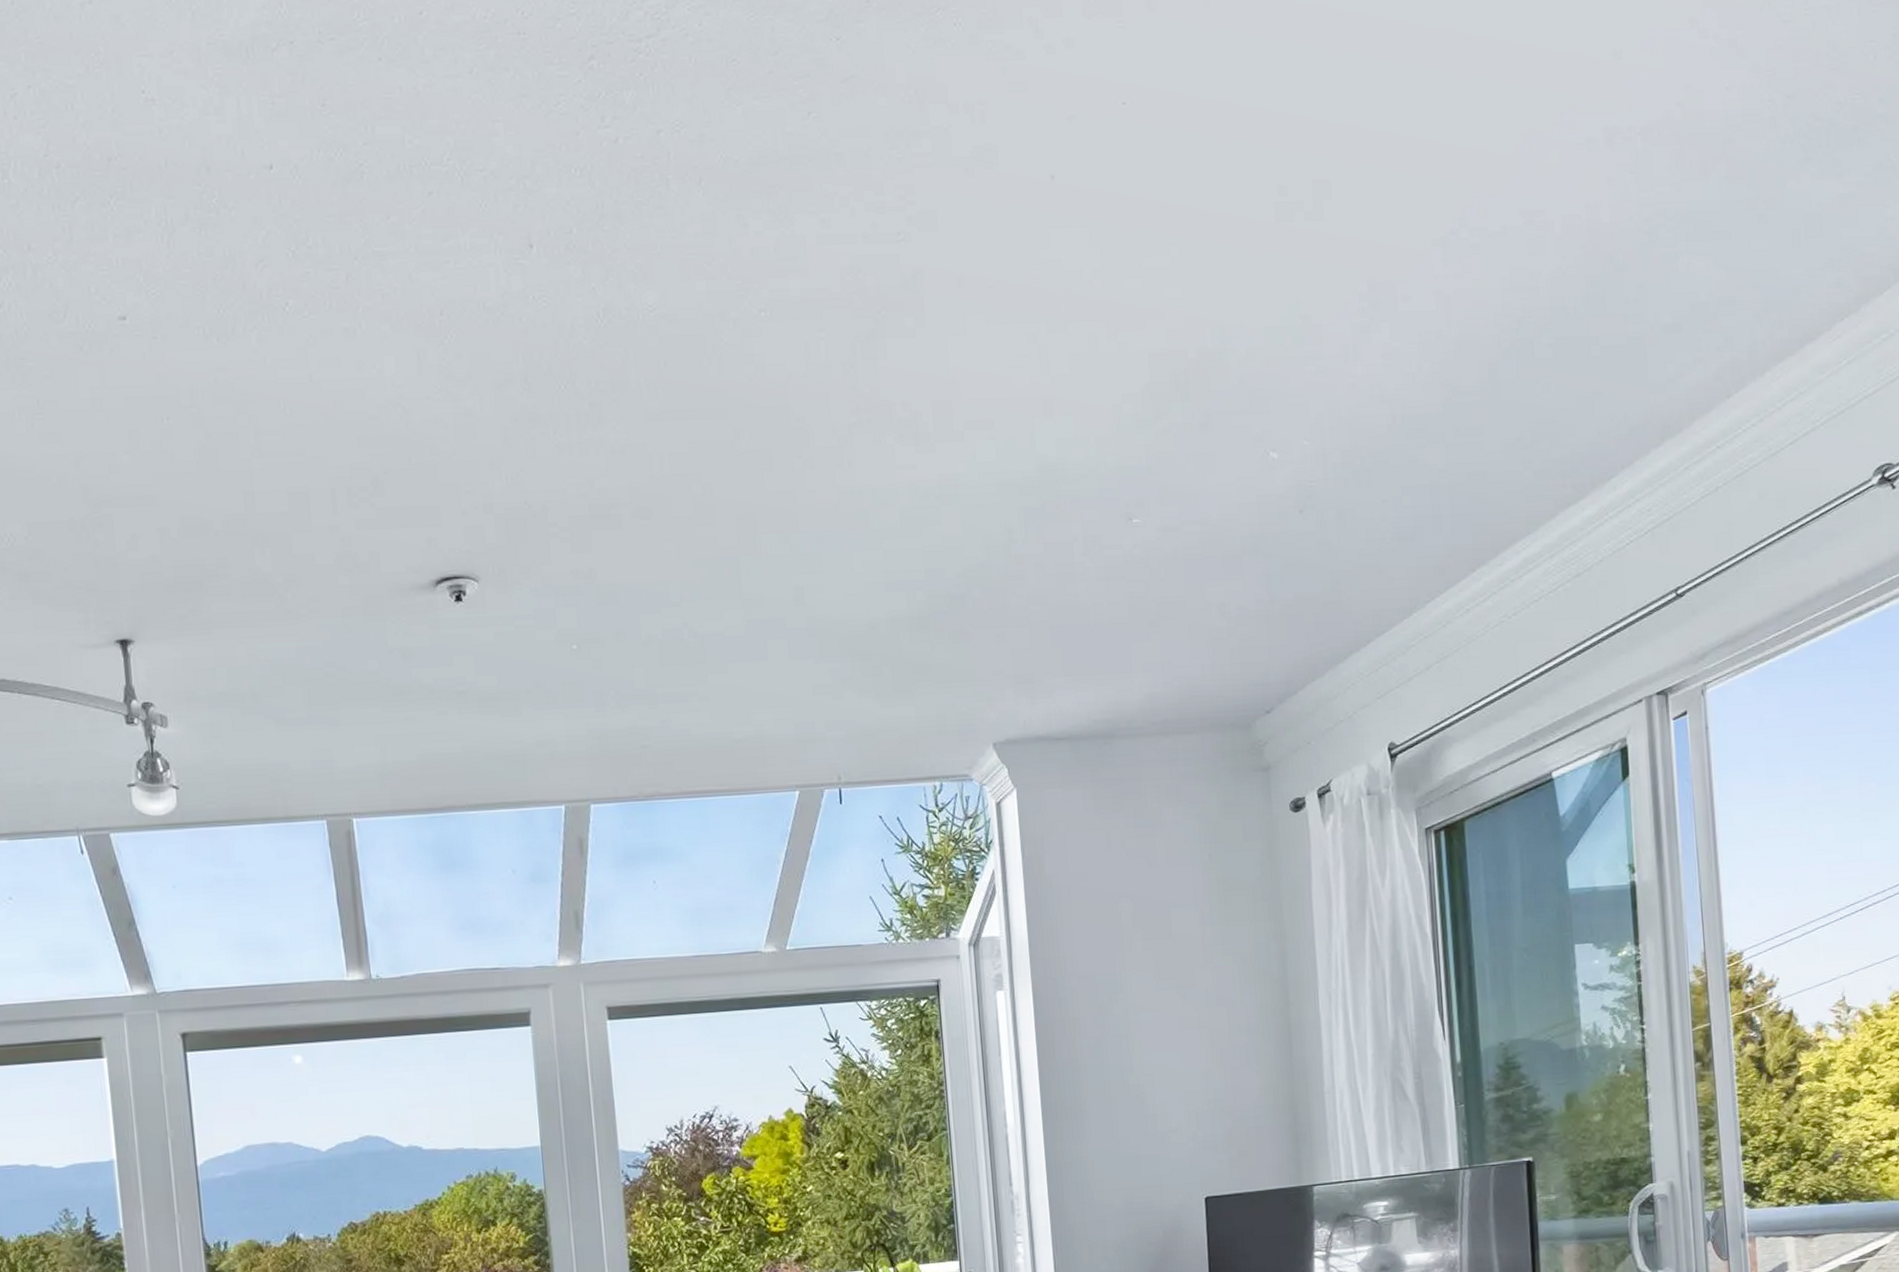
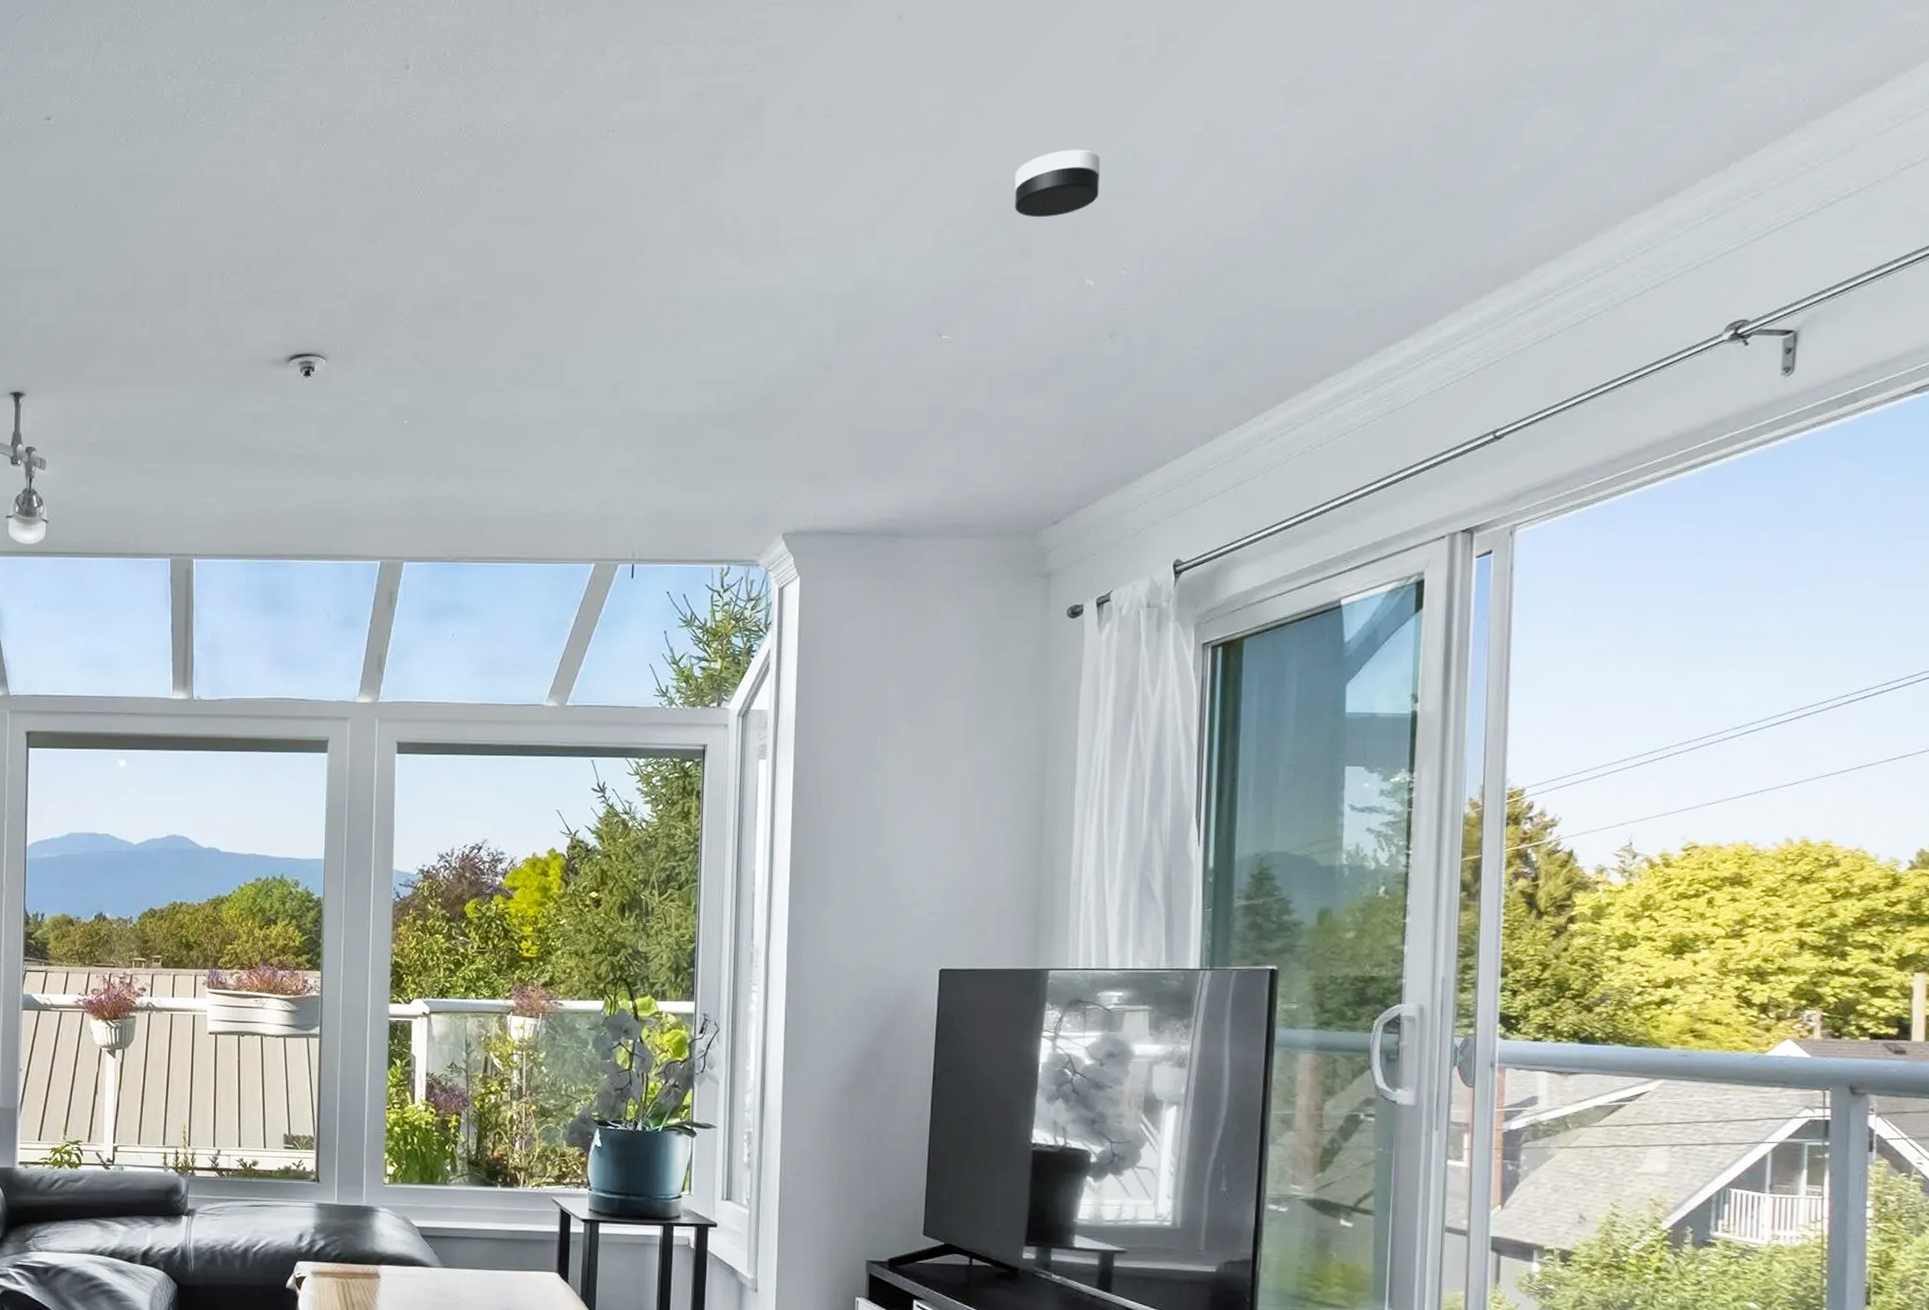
smoke detector: none [1187,314,1273,388] -> present [1014,149,1101,217]

